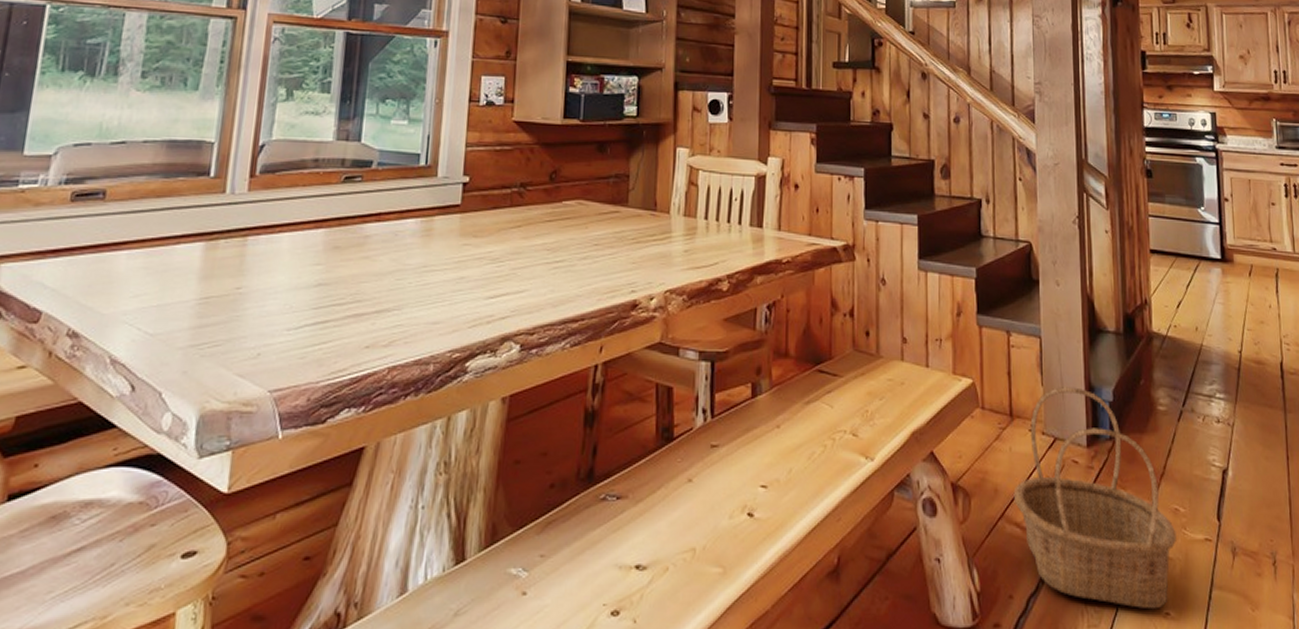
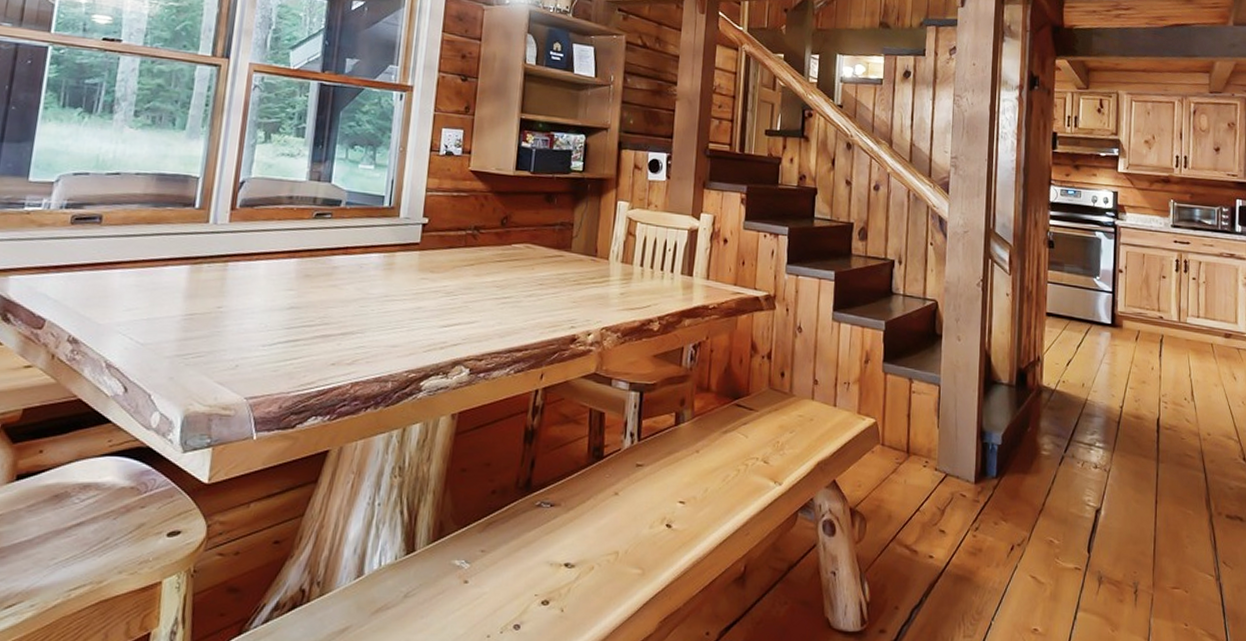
basket: present [1013,387,1177,610] -> none [905,430,1049,625]

